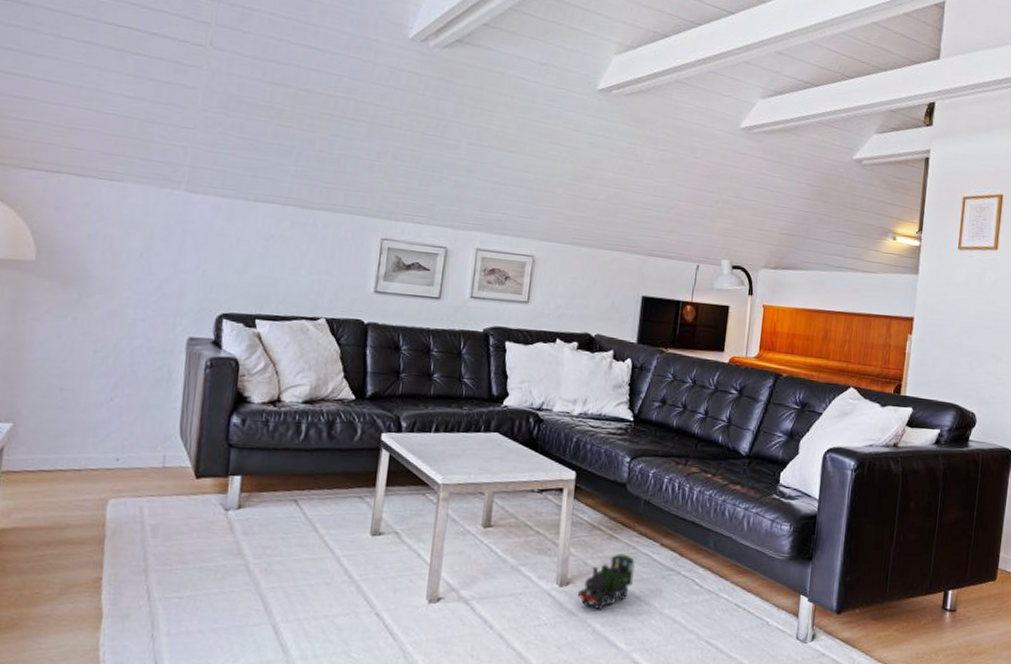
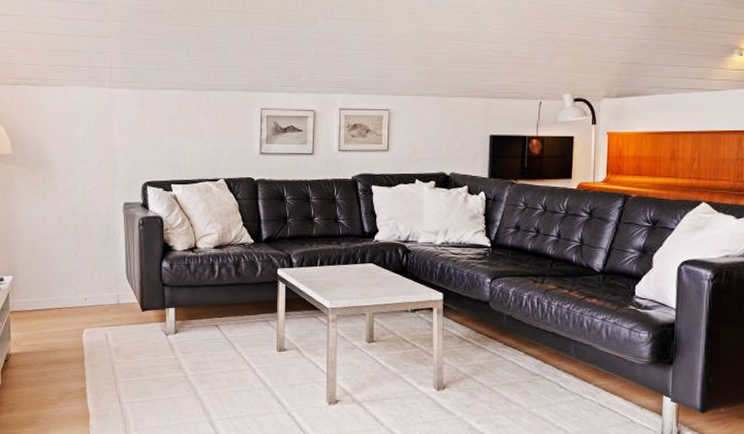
toy train: present [577,554,635,610] -> none [453,362,502,410]

